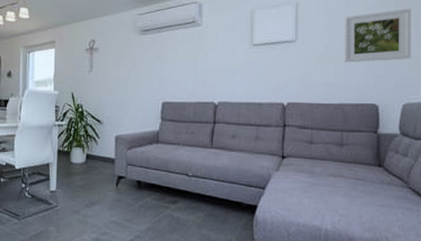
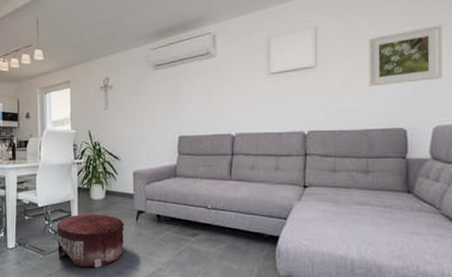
pouf: none [32,177,104,234] -> present [56,214,125,268]

